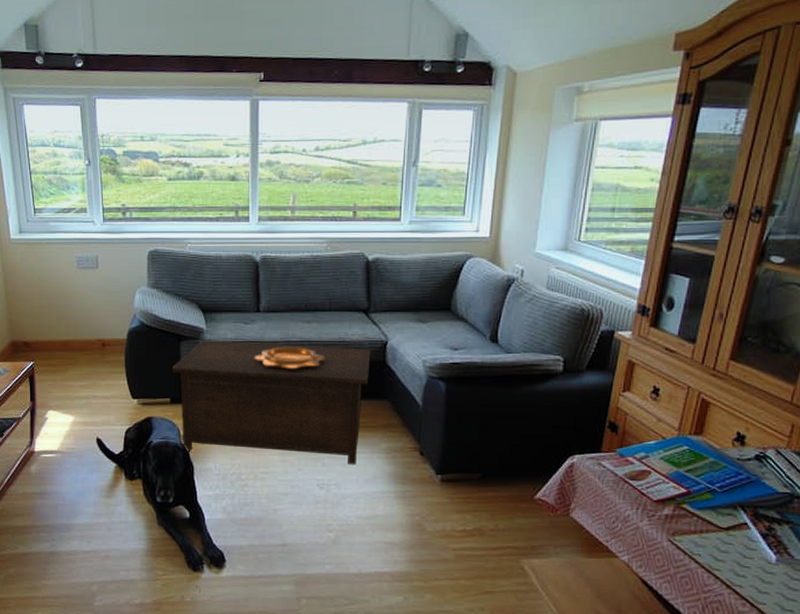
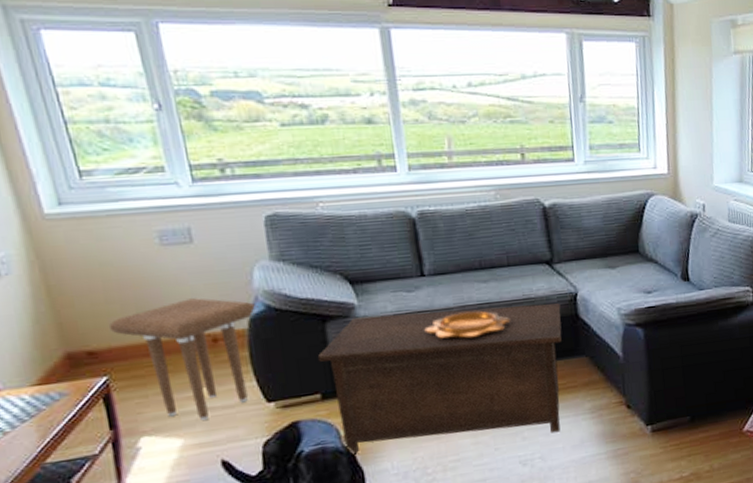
side table: none [39,311,135,406] -> present [110,298,258,421]

